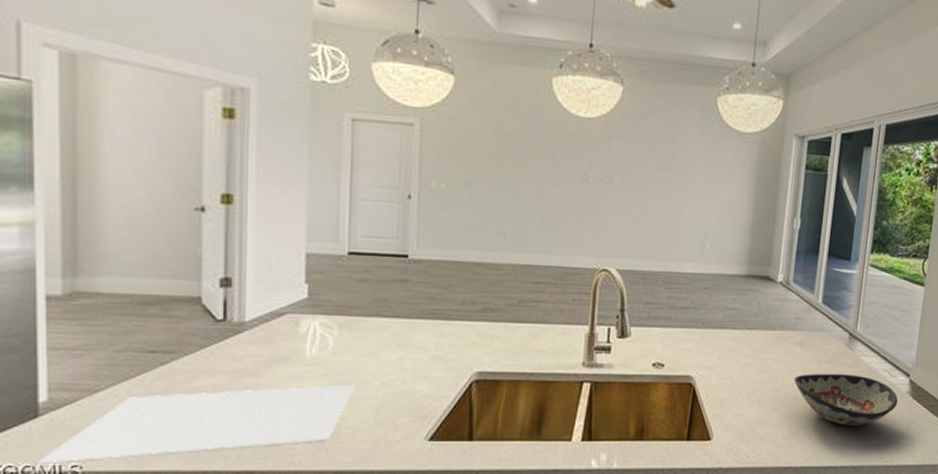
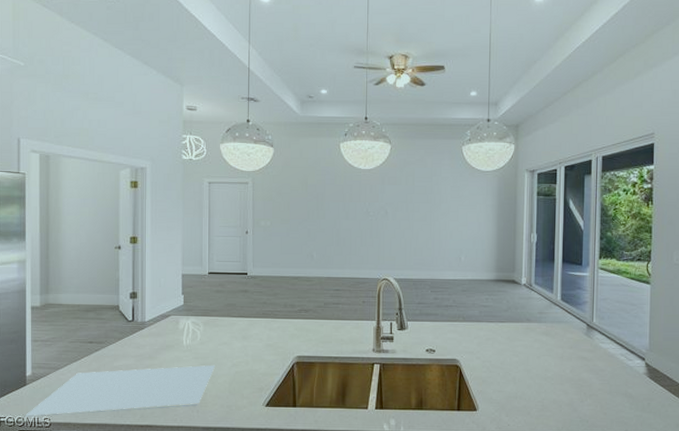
decorative bowl: present [793,374,899,426] -> none [542,358,637,402]

